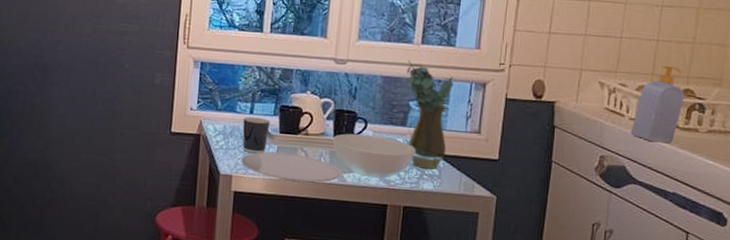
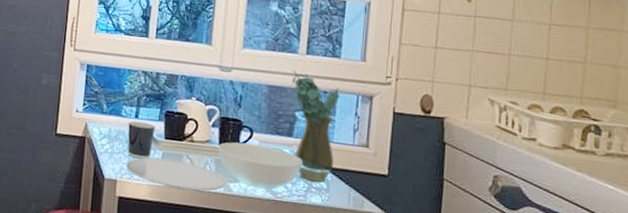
soap bottle: present [630,65,684,144] -> none [524,84,578,166]

